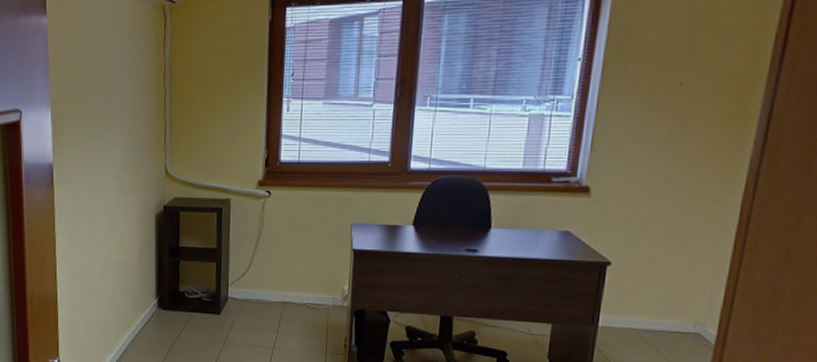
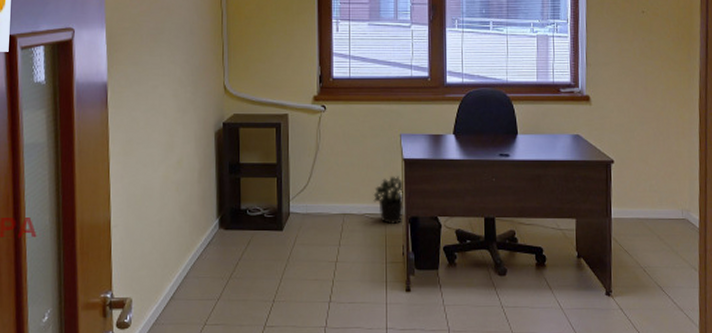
potted plant: none [316,266,352,317] -> present [373,176,405,225]

